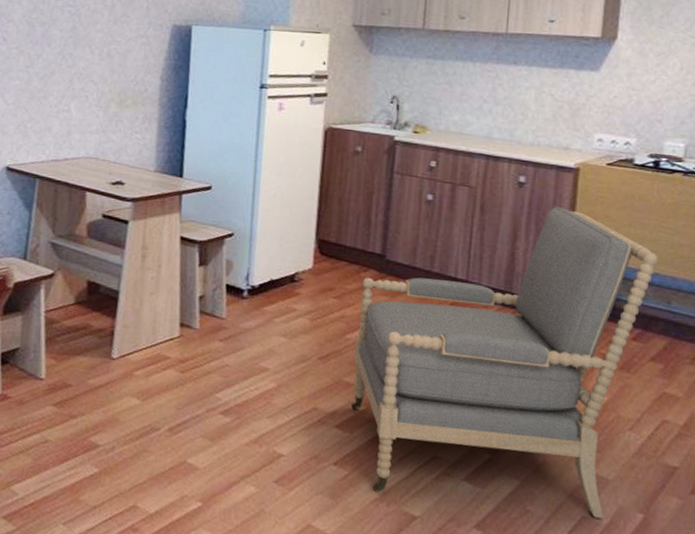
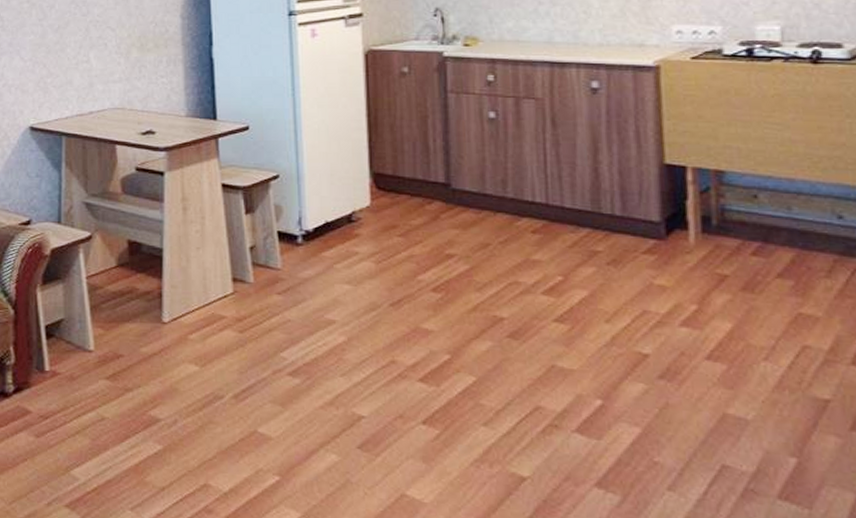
armchair: present [351,206,659,519] -> none [429,111,770,467]

